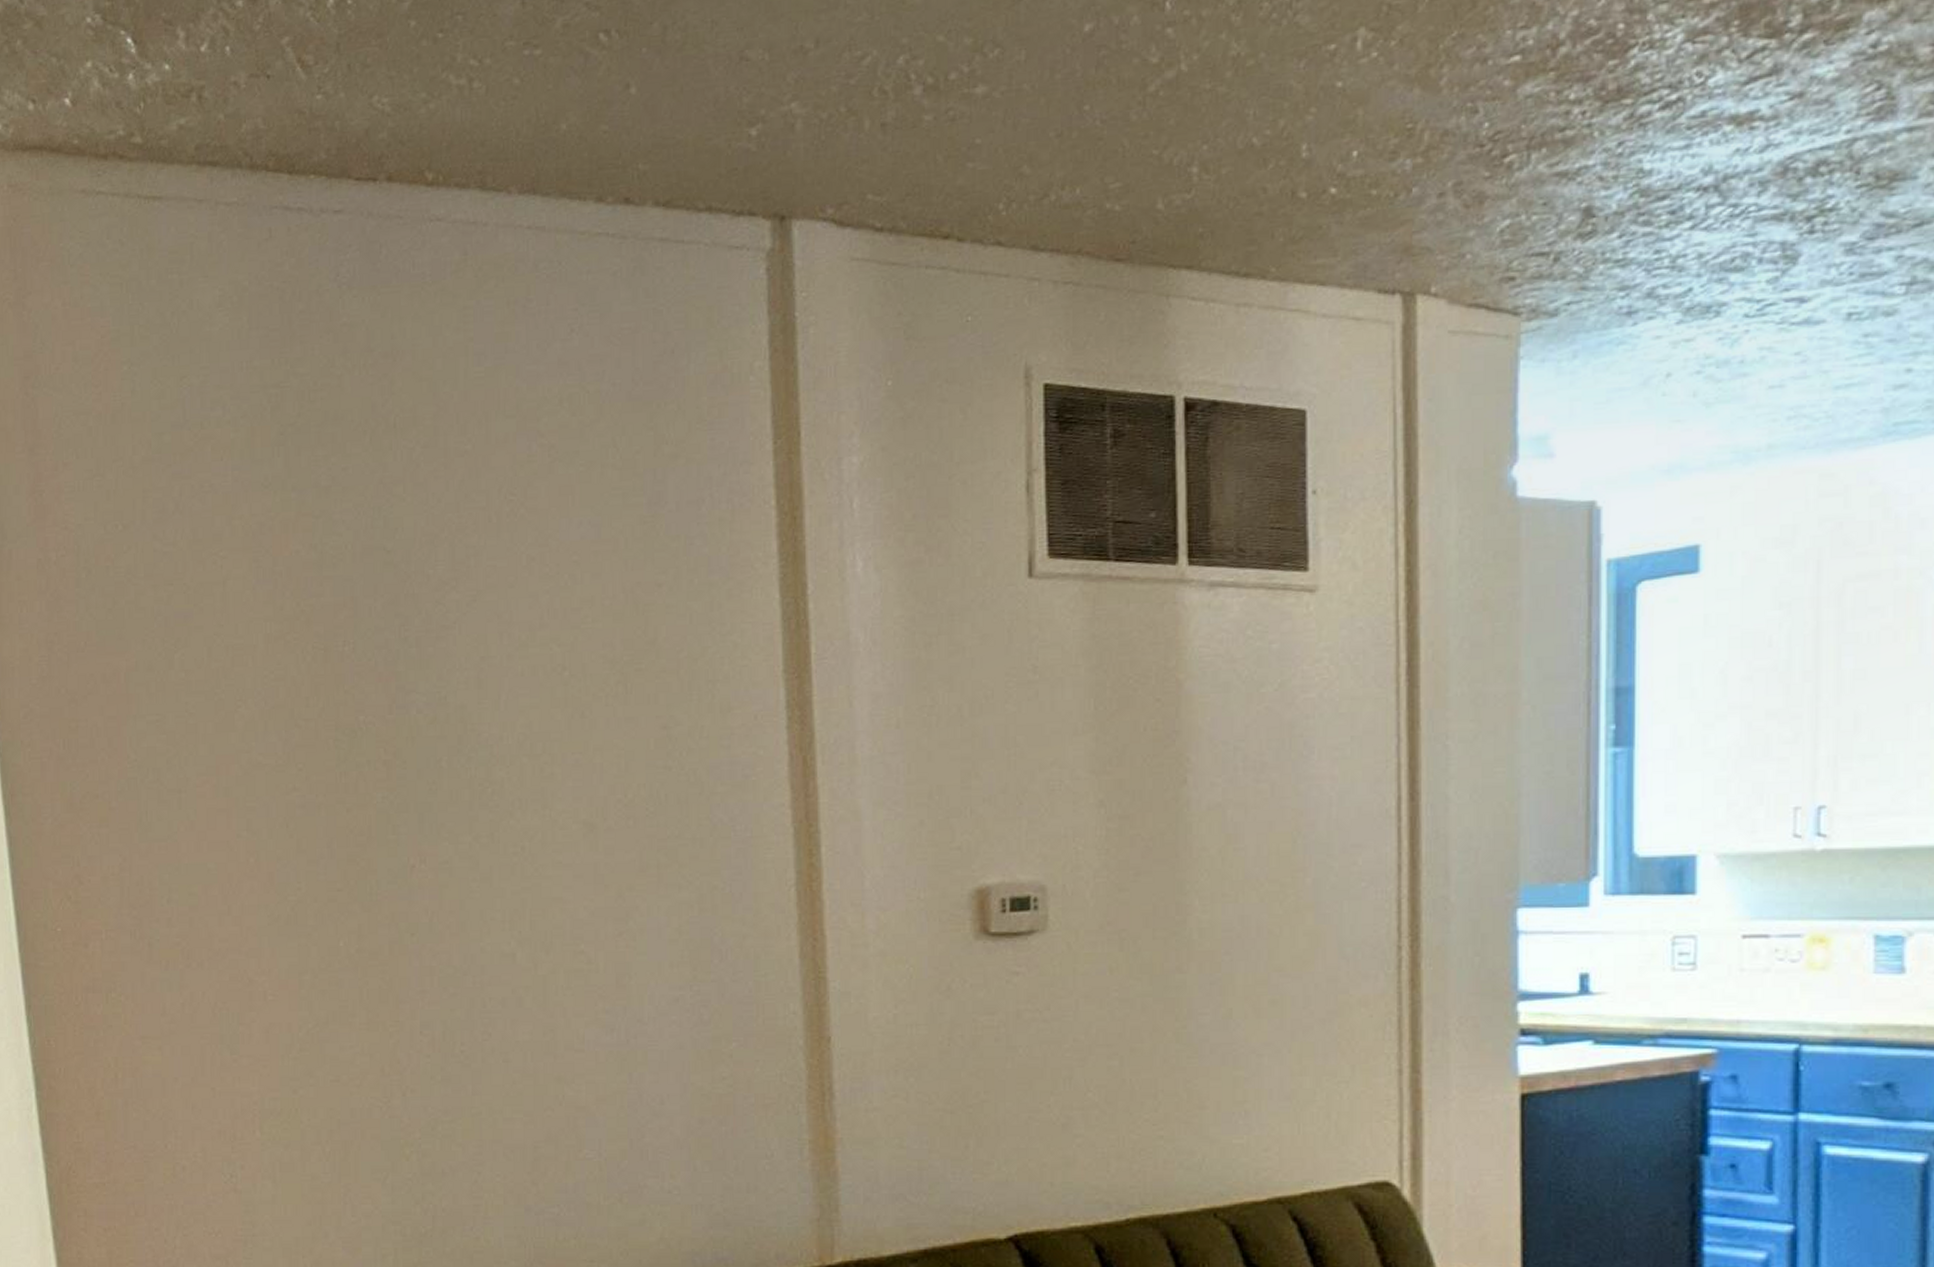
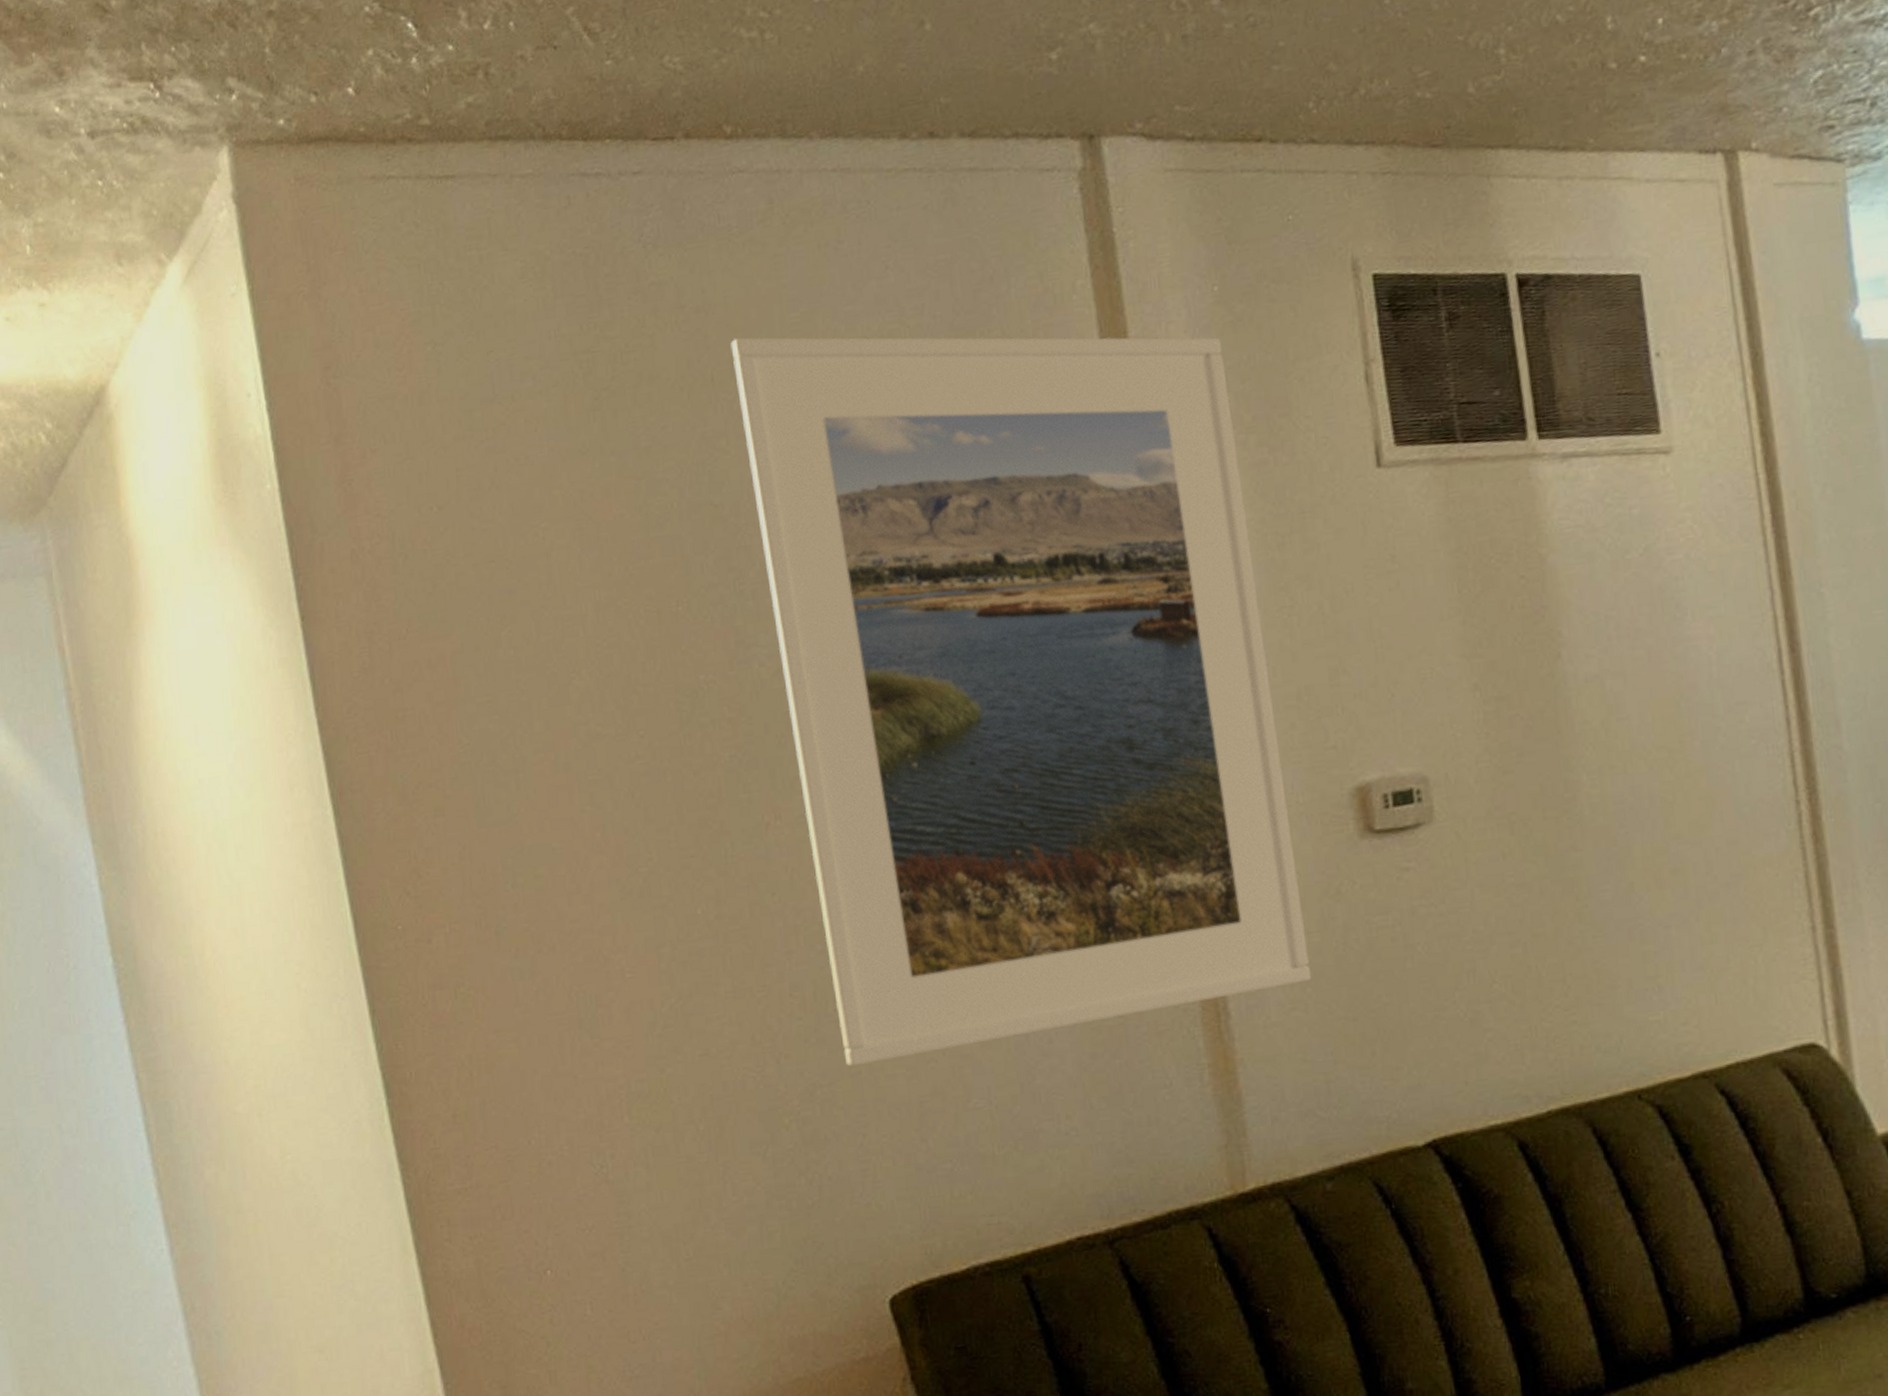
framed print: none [415,386,914,1107] -> present [730,336,1311,1067]

